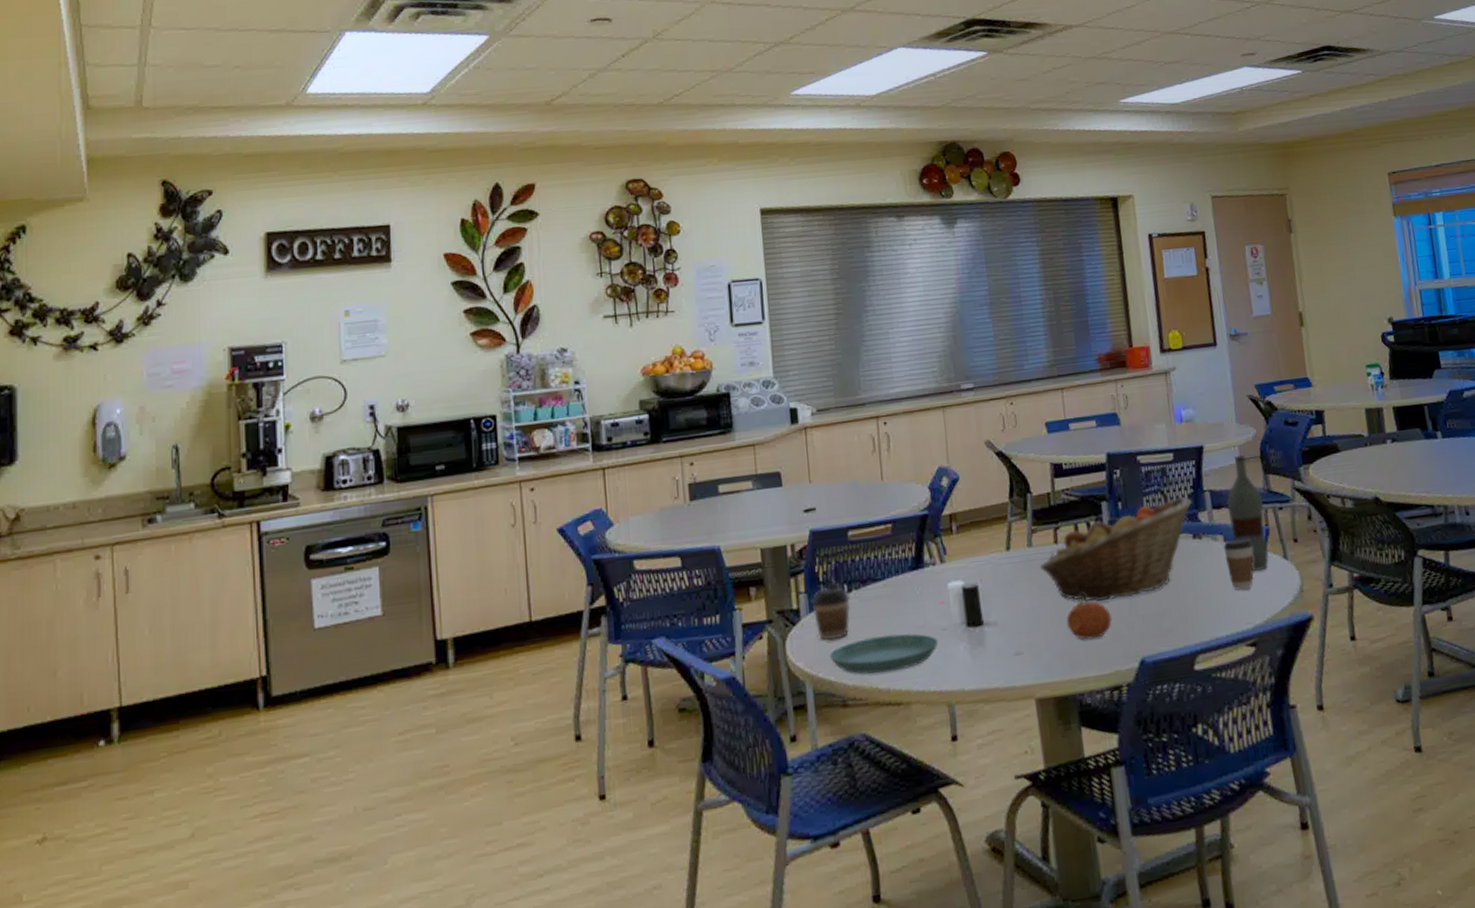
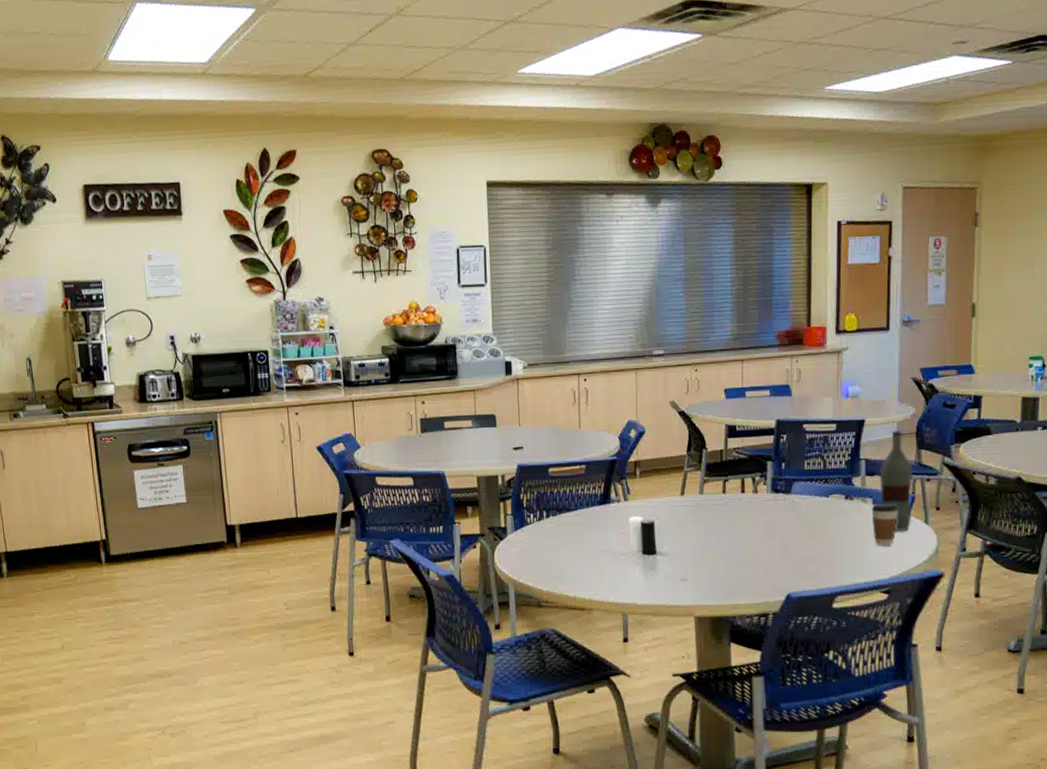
coffee cup: present [811,583,851,640] -> none [516,510,548,554]
saucer: present [829,633,939,675] -> none [529,554,618,584]
fruit basket: present [1040,496,1192,601] -> none [709,462,848,544]
apple: present [1066,593,1112,640] -> none [726,536,766,574]

